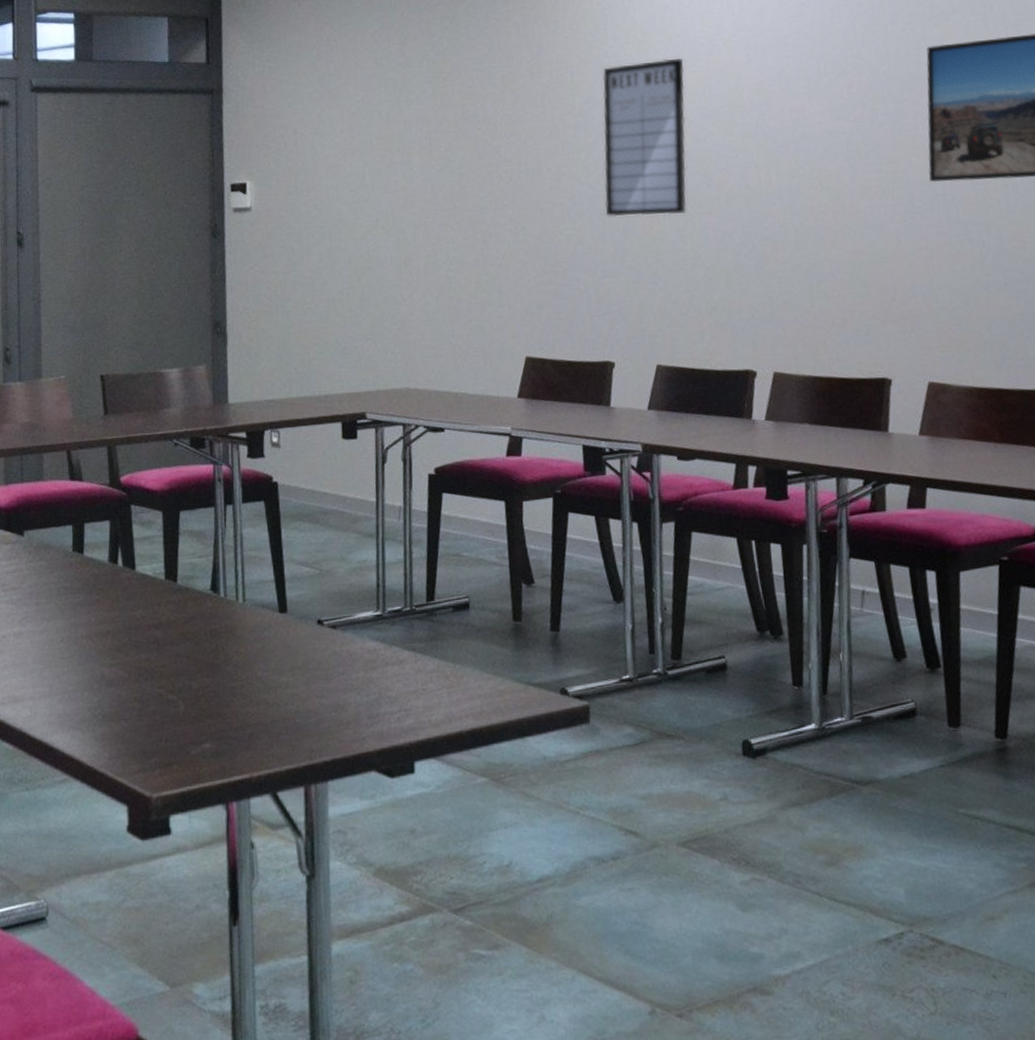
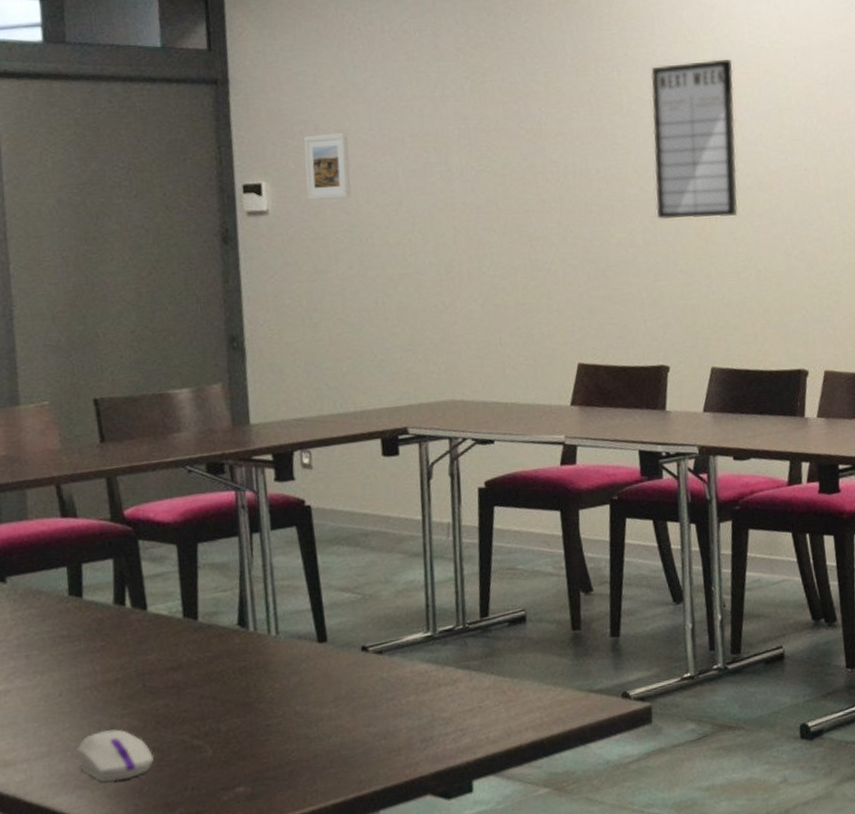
computer mouse: none [72,677,135,726] -> present [76,729,154,782]
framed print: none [283,135,323,198] -> present [303,132,352,200]

